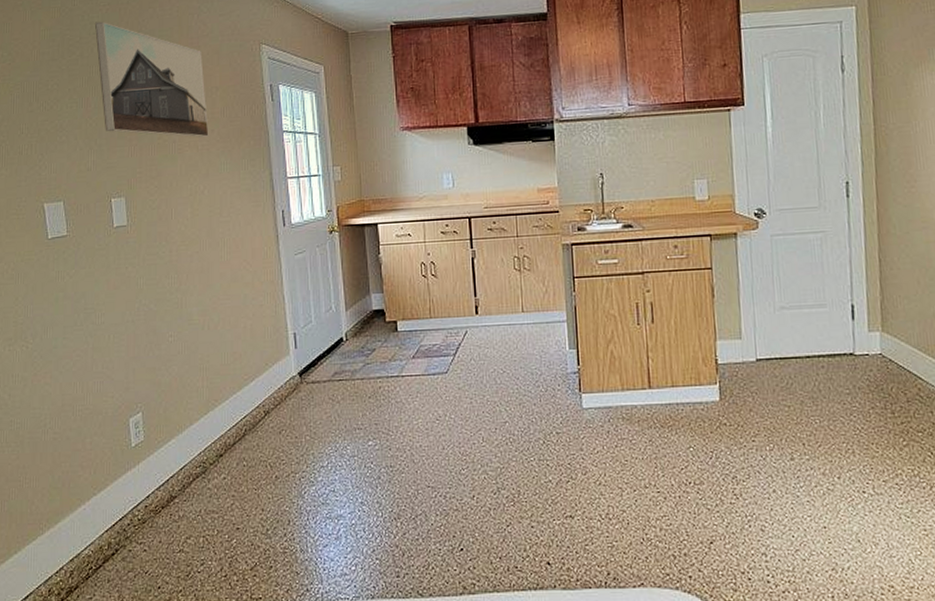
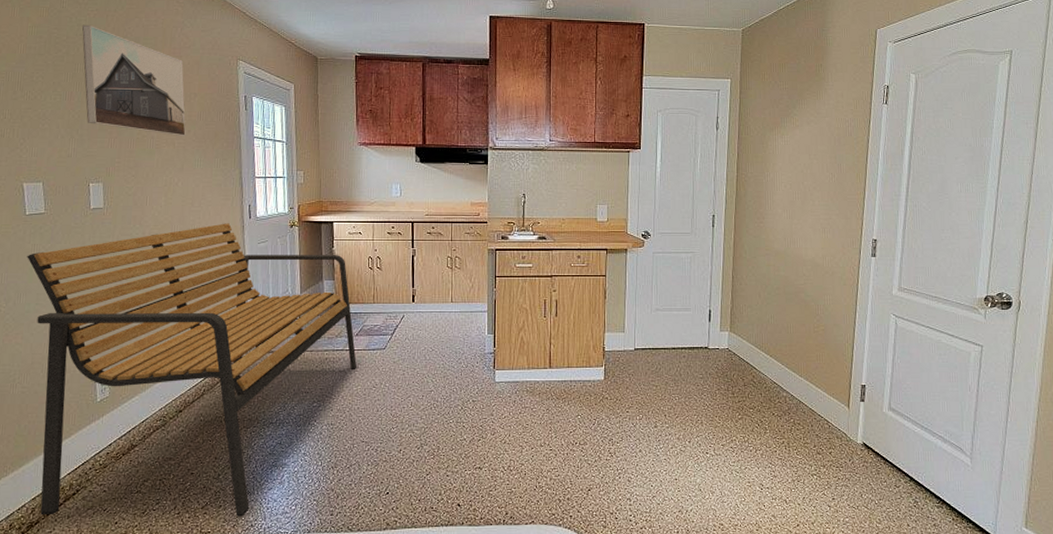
bench: none [51,233,415,580] -> present [27,223,357,517]

